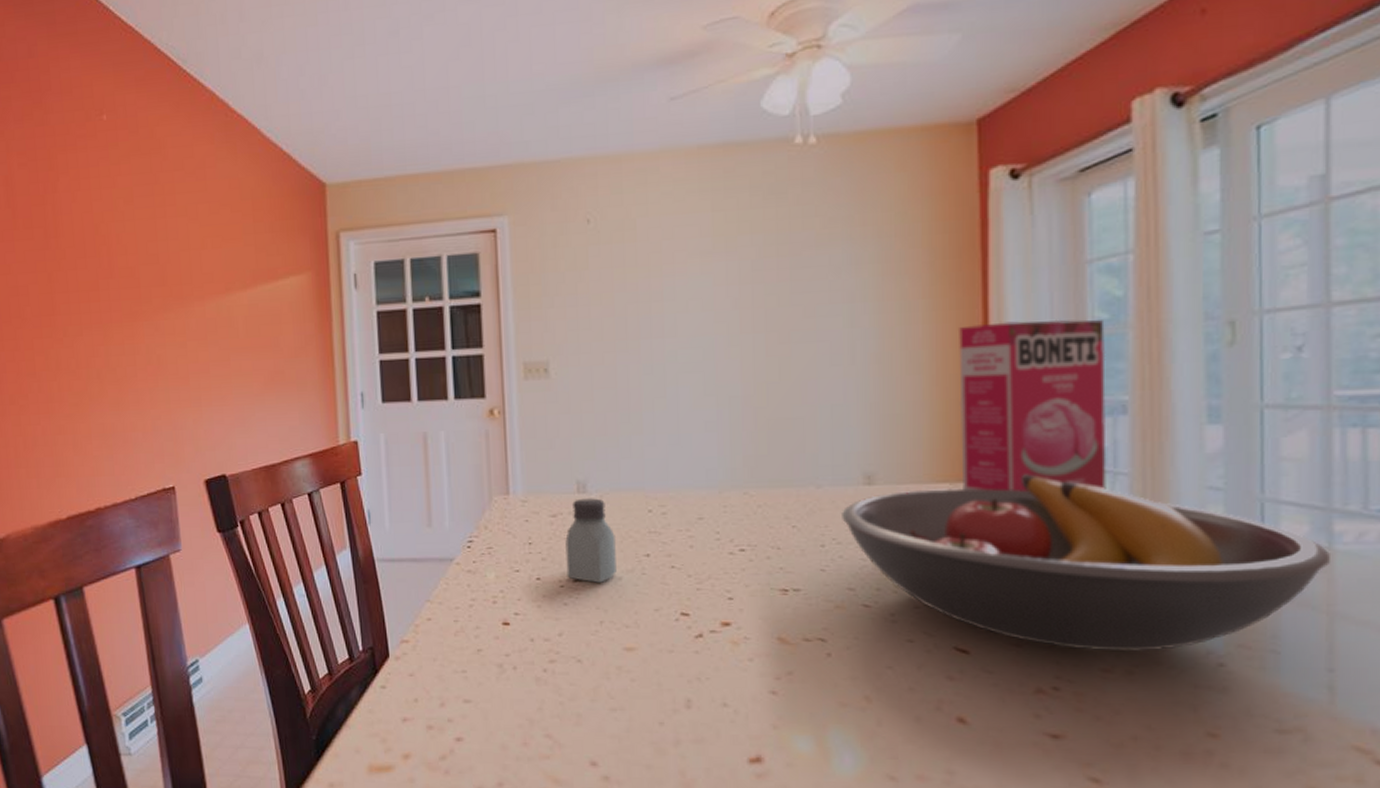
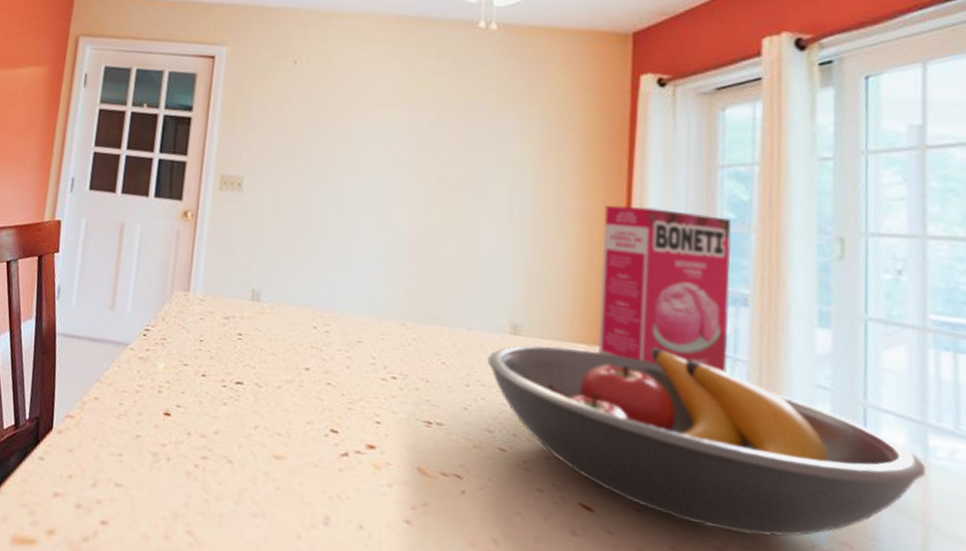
saltshaker: present [565,498,616,583] -> none [230,305,280,389]

